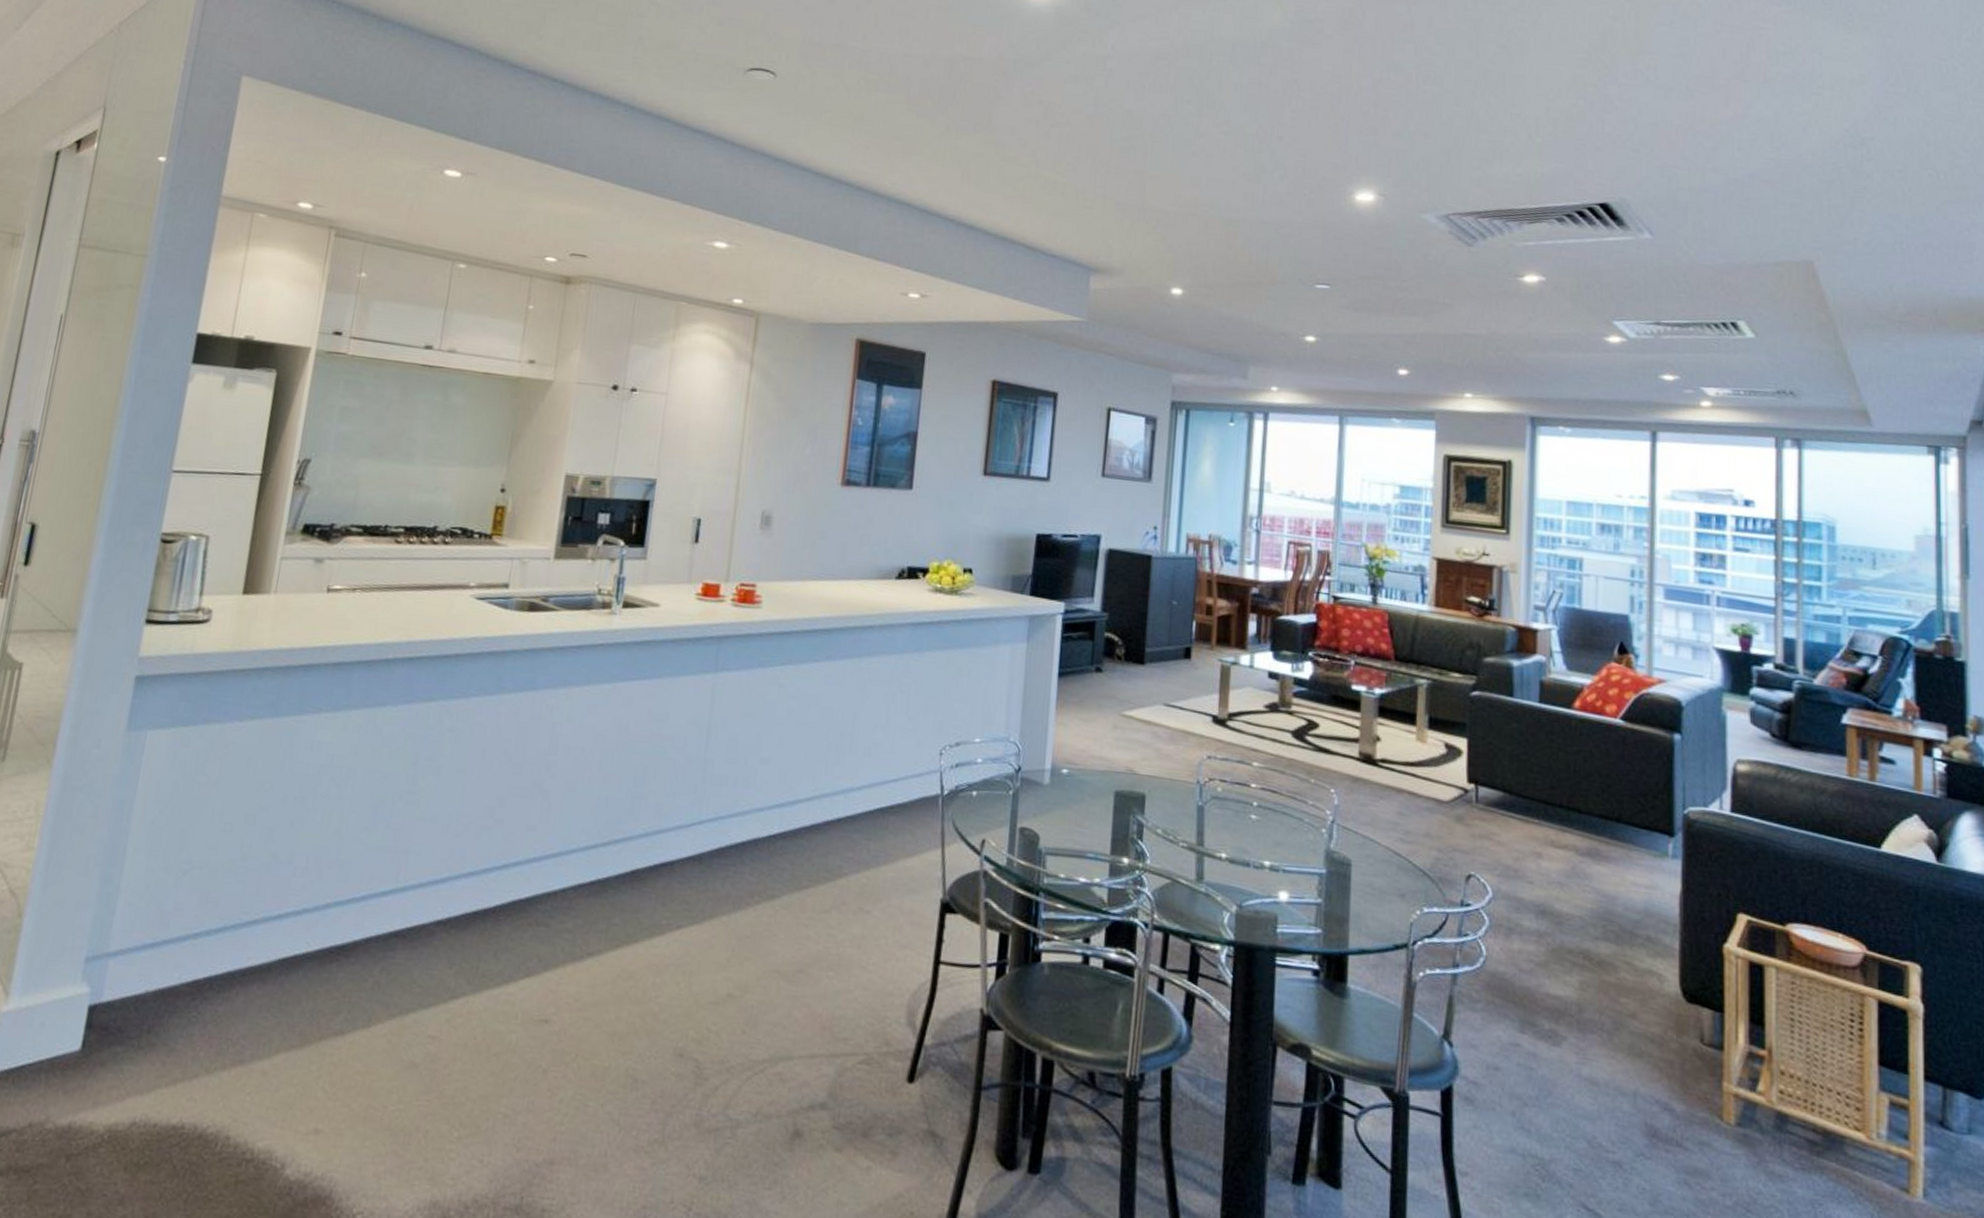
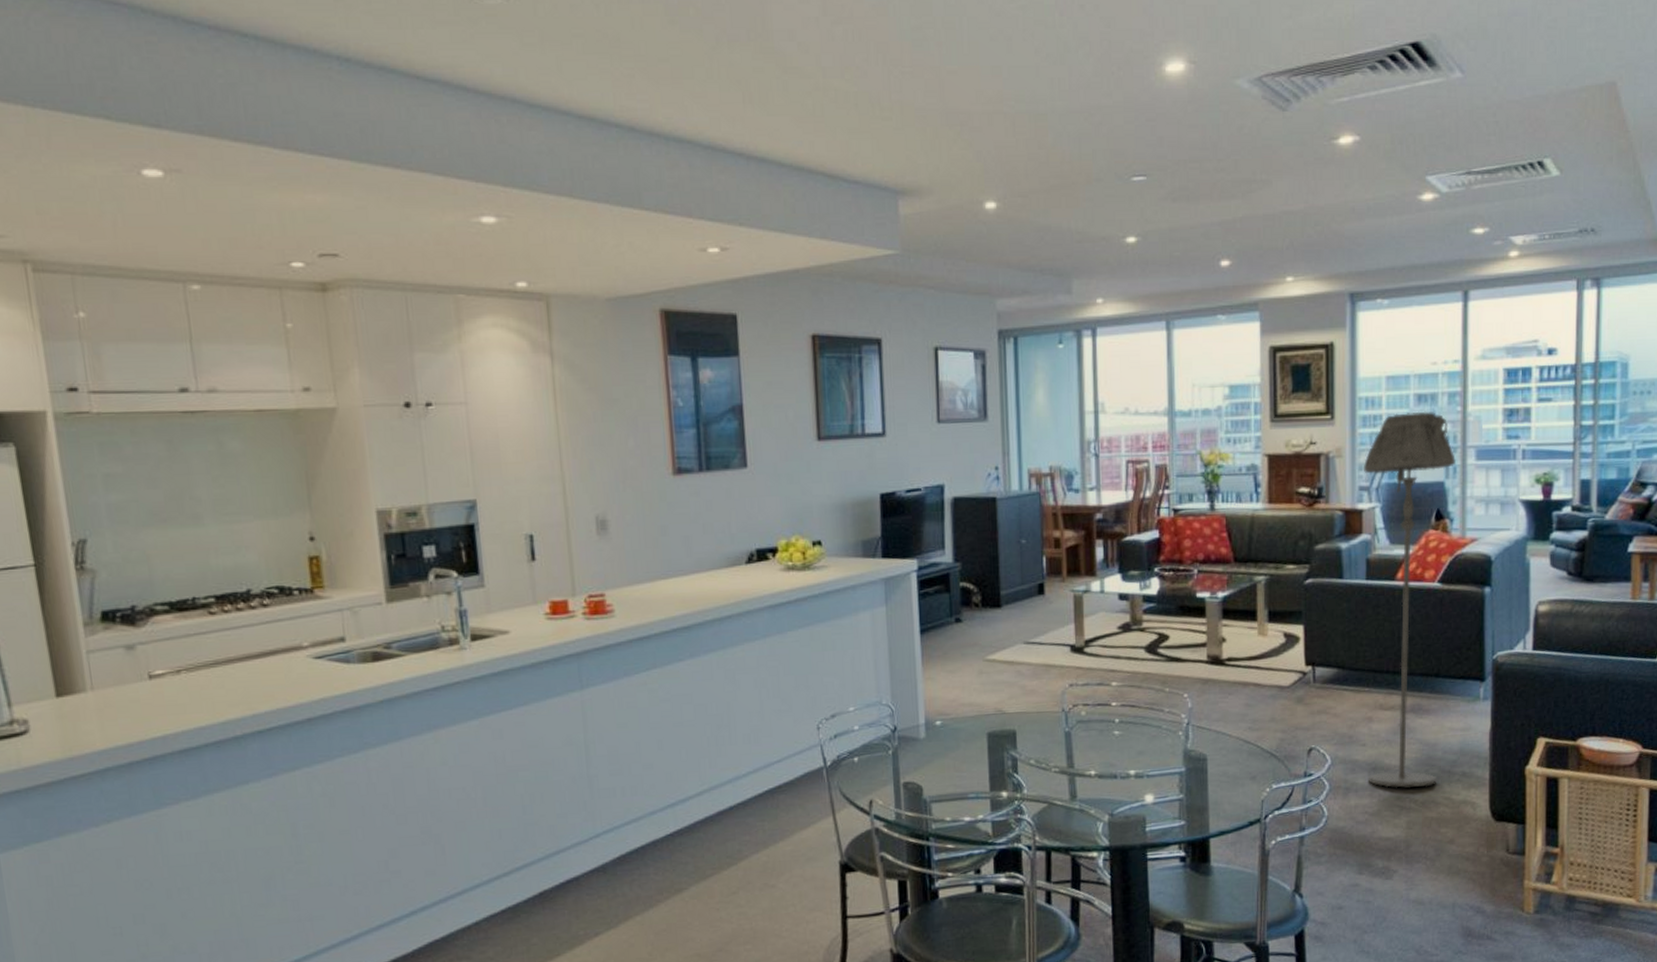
floor lamp: none [1534,539,1642,945] -> present [1363,411,1456,788]

